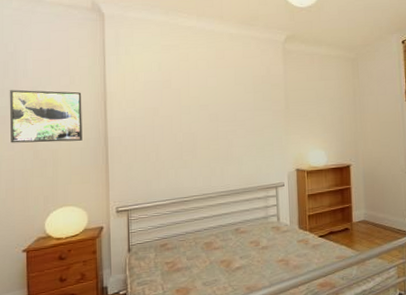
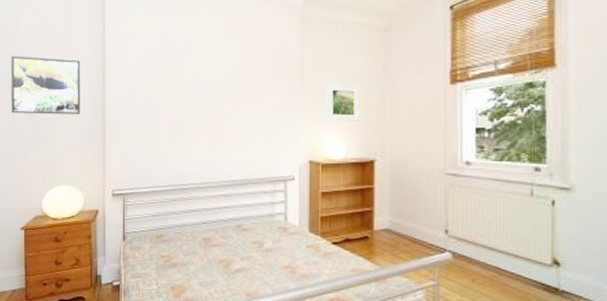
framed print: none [308,104,337,136] -> present [327,83,360,121]

